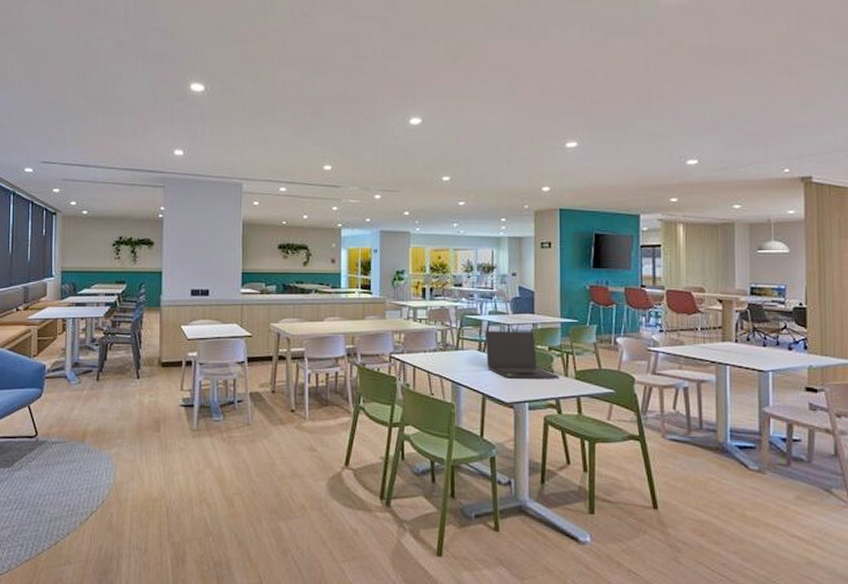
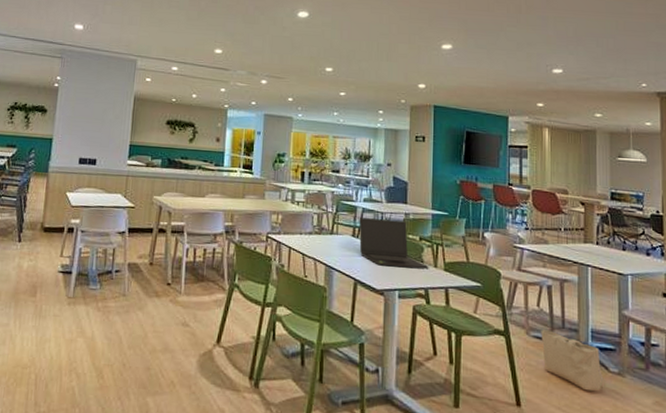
tote bag: none [677,432,745,490] -> present [541,330,605,392]

